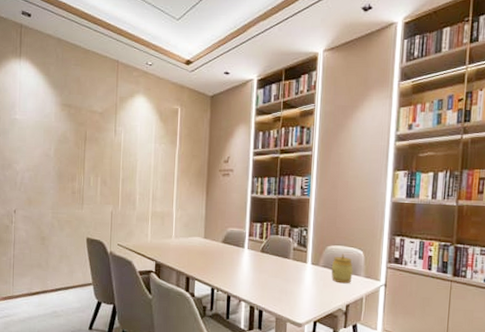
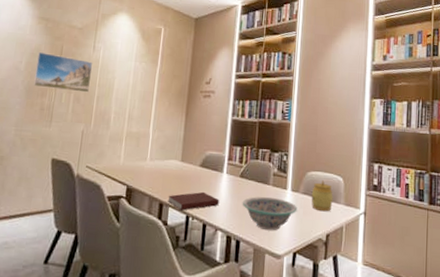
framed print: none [63,139,116,176] -> present [33,52,93,93]
notebook: none [193,266,242,284] -> present [167,191,219,211]
decorative bowl: none [263,270,317,302] -> present [242,196,297,231]

